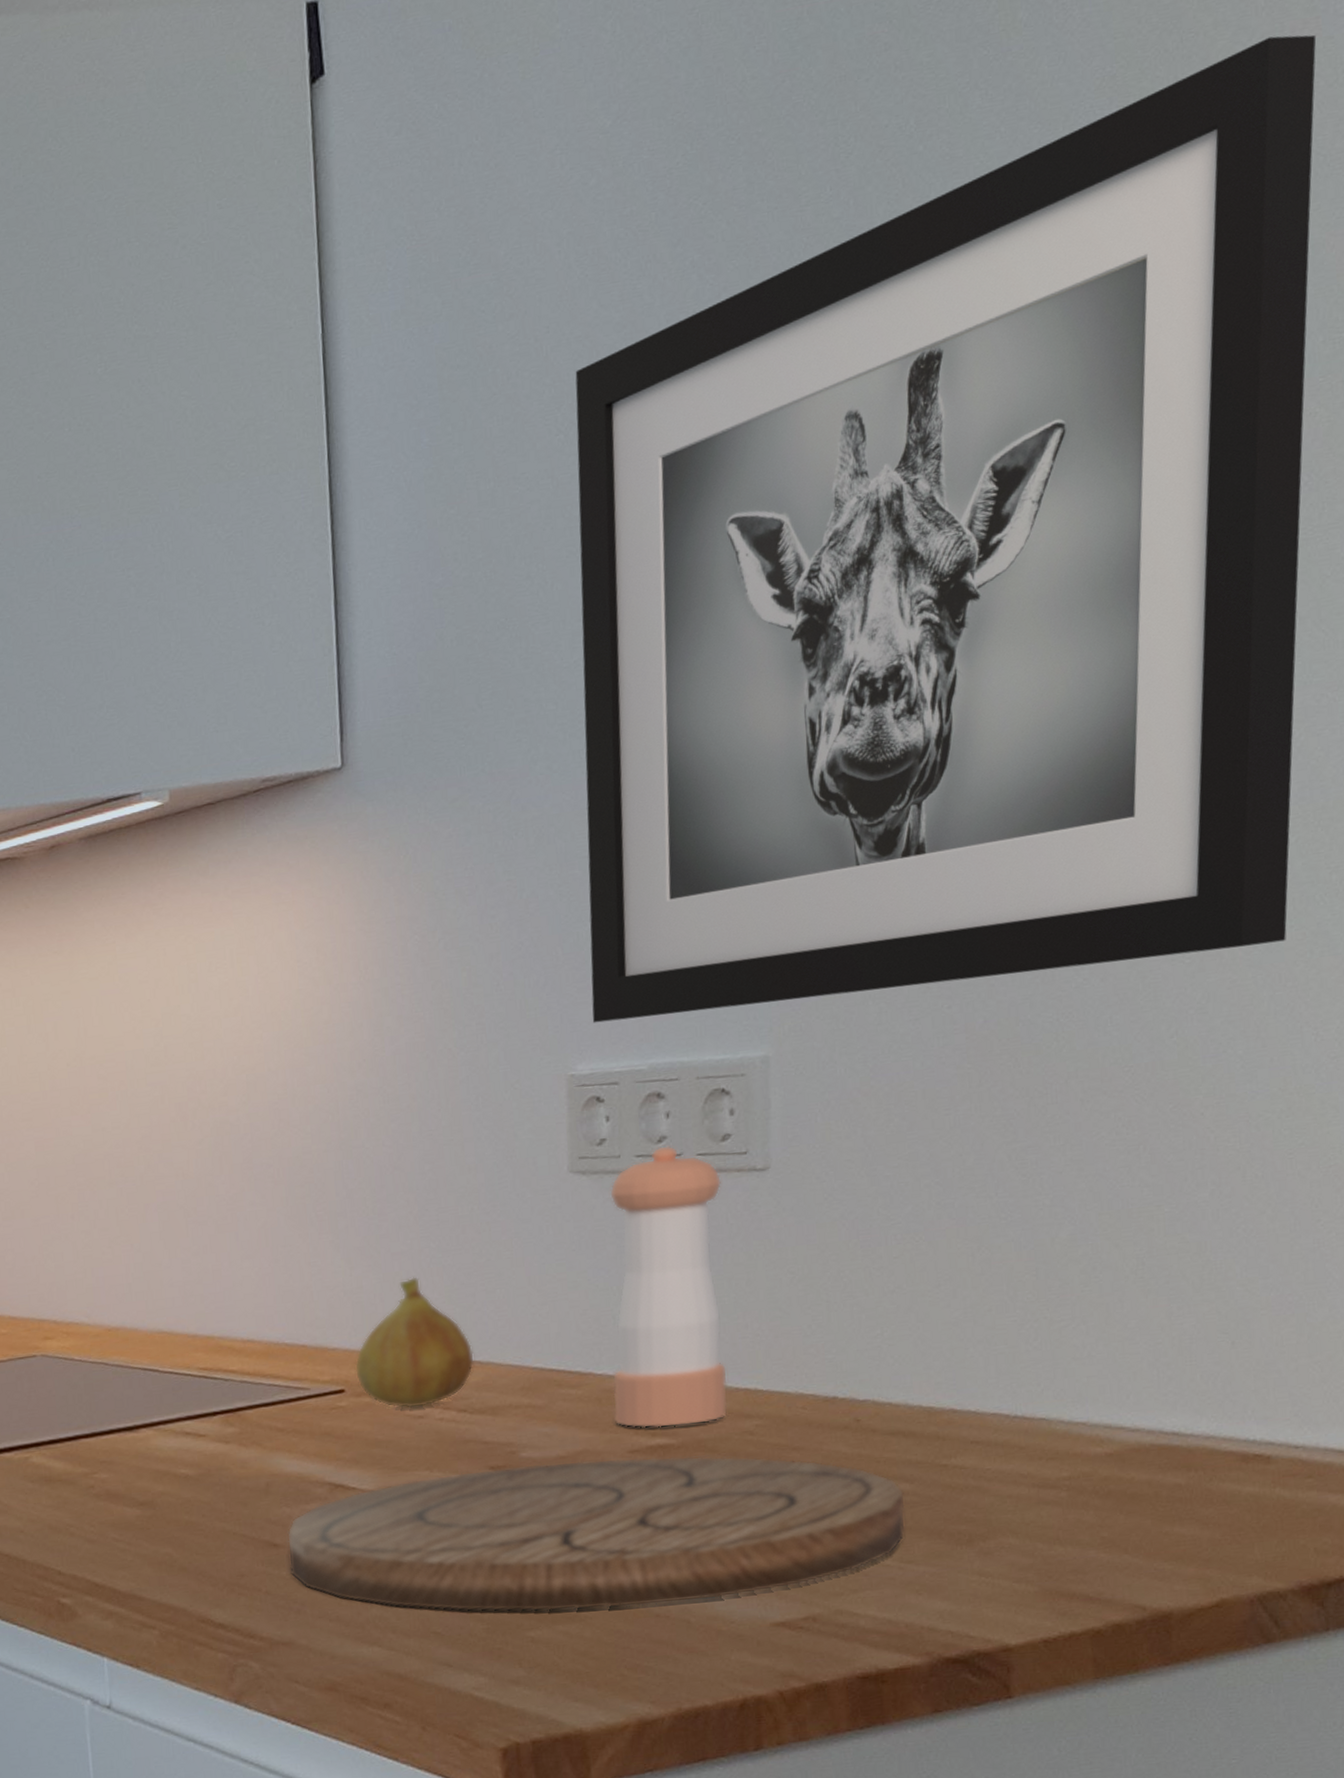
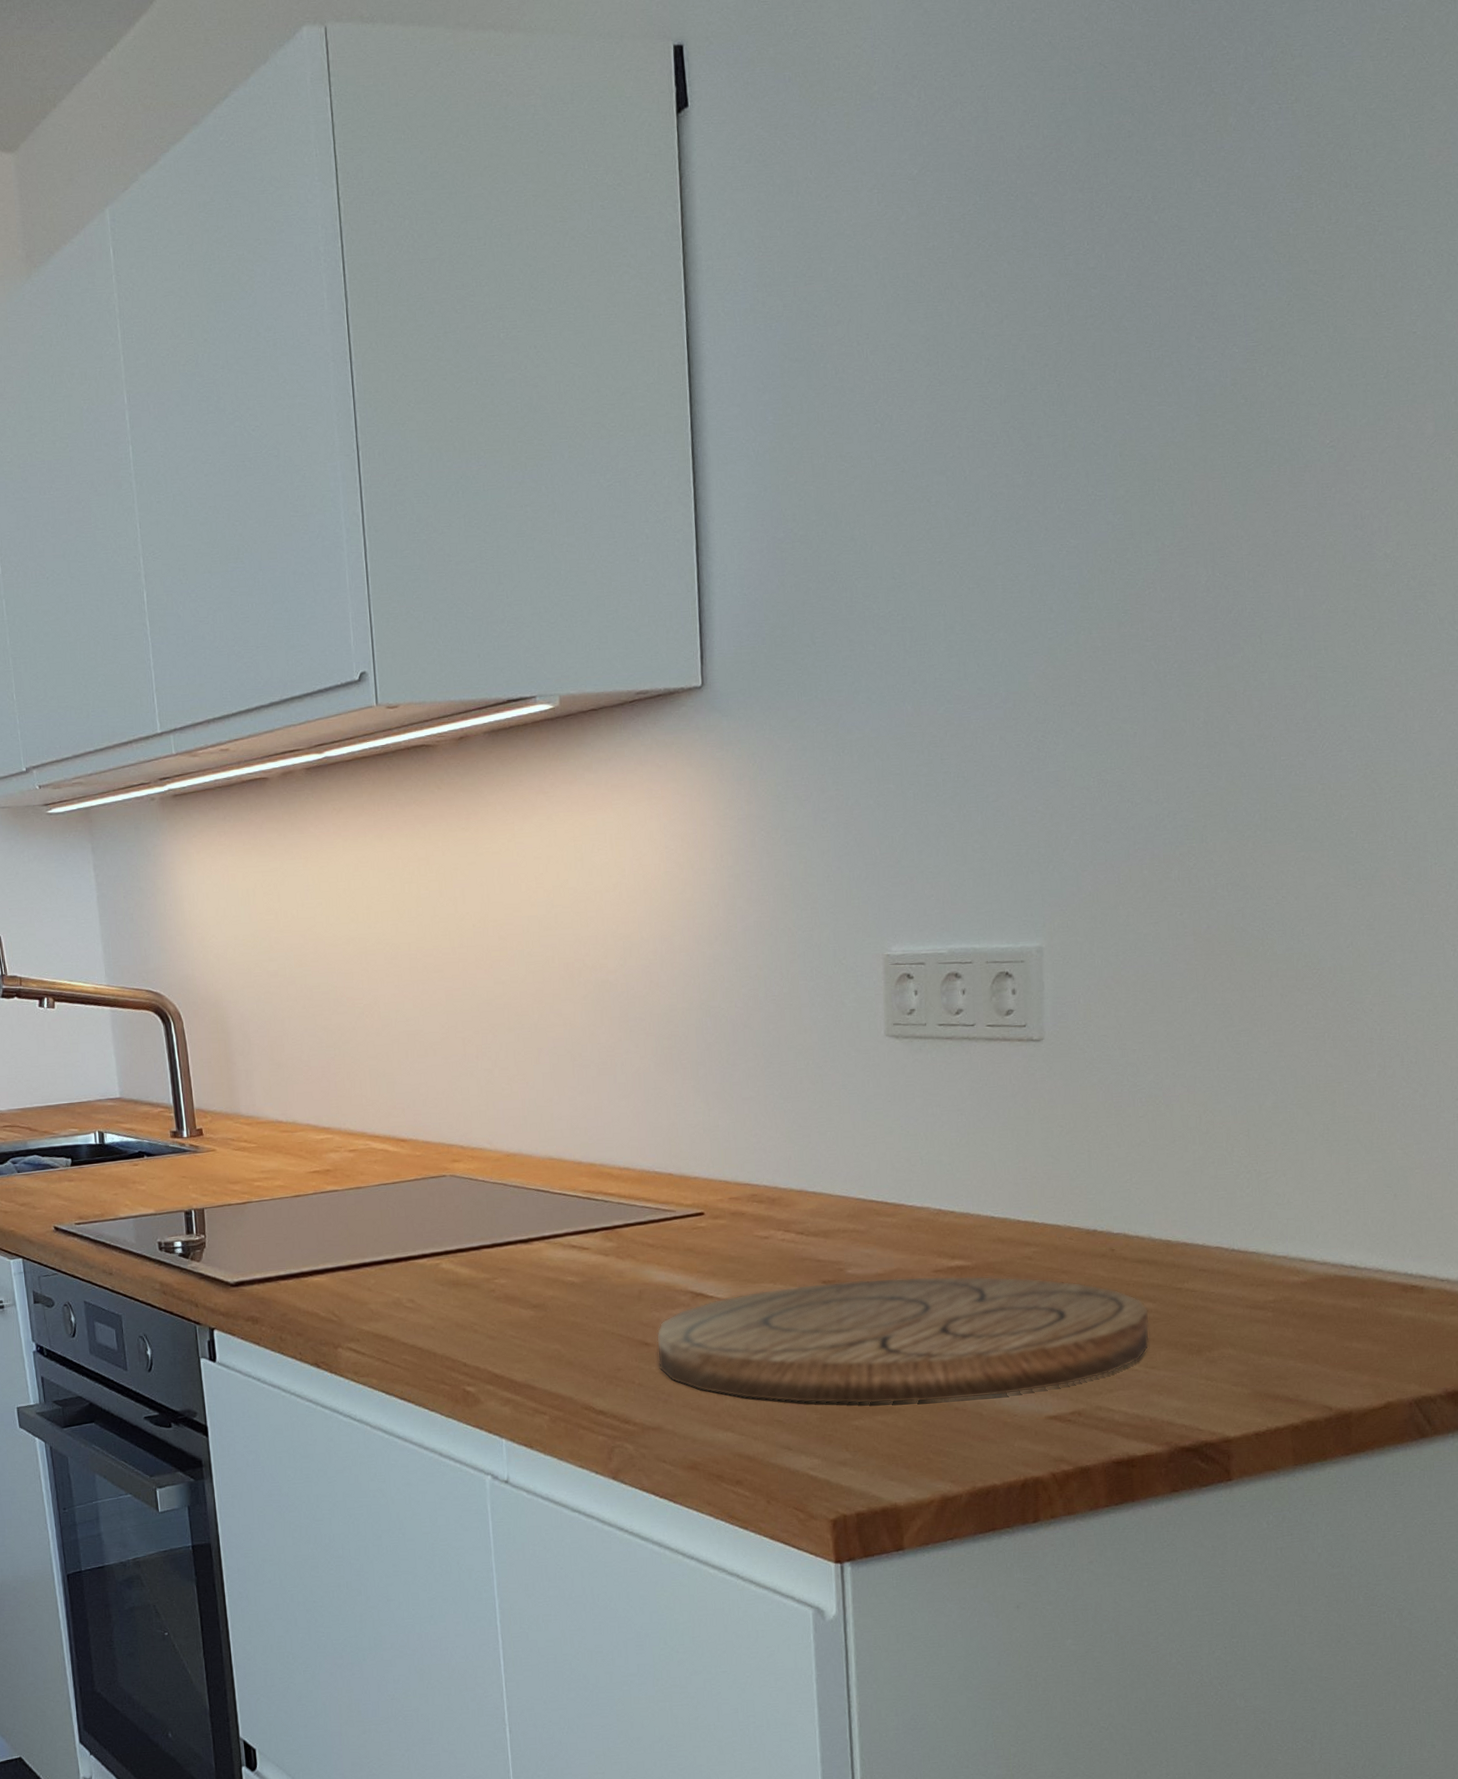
fruit: present [354,1277,474,1409] -> none [712,1119,810,1230]
wall art: present [575,35,1317,1023] -> none [889,159,1448,913]
pepper shaker: present [610,1145,728,1429] -> none [918,1017,1012,1252]

